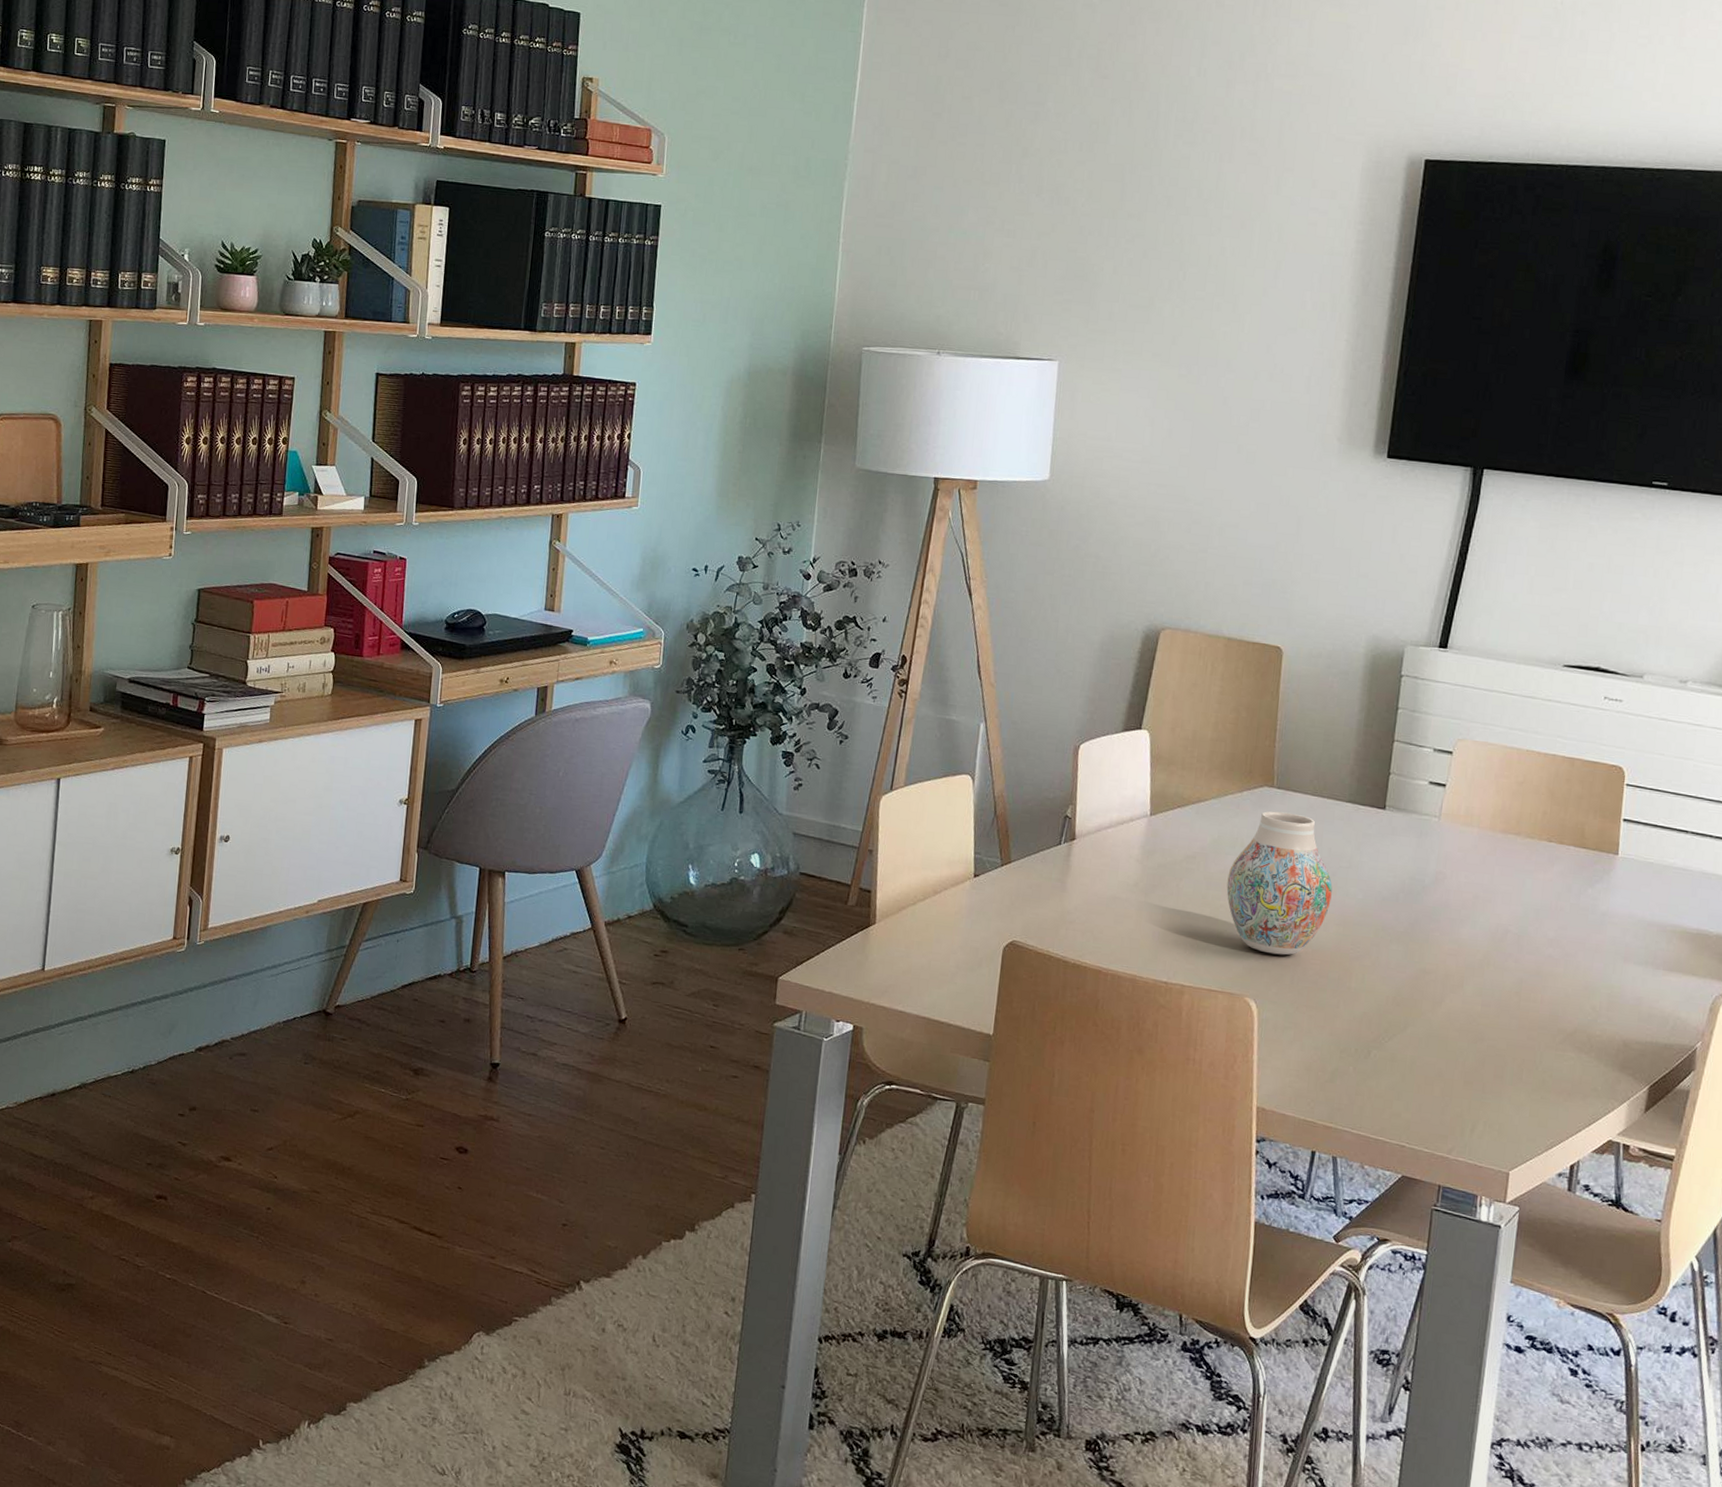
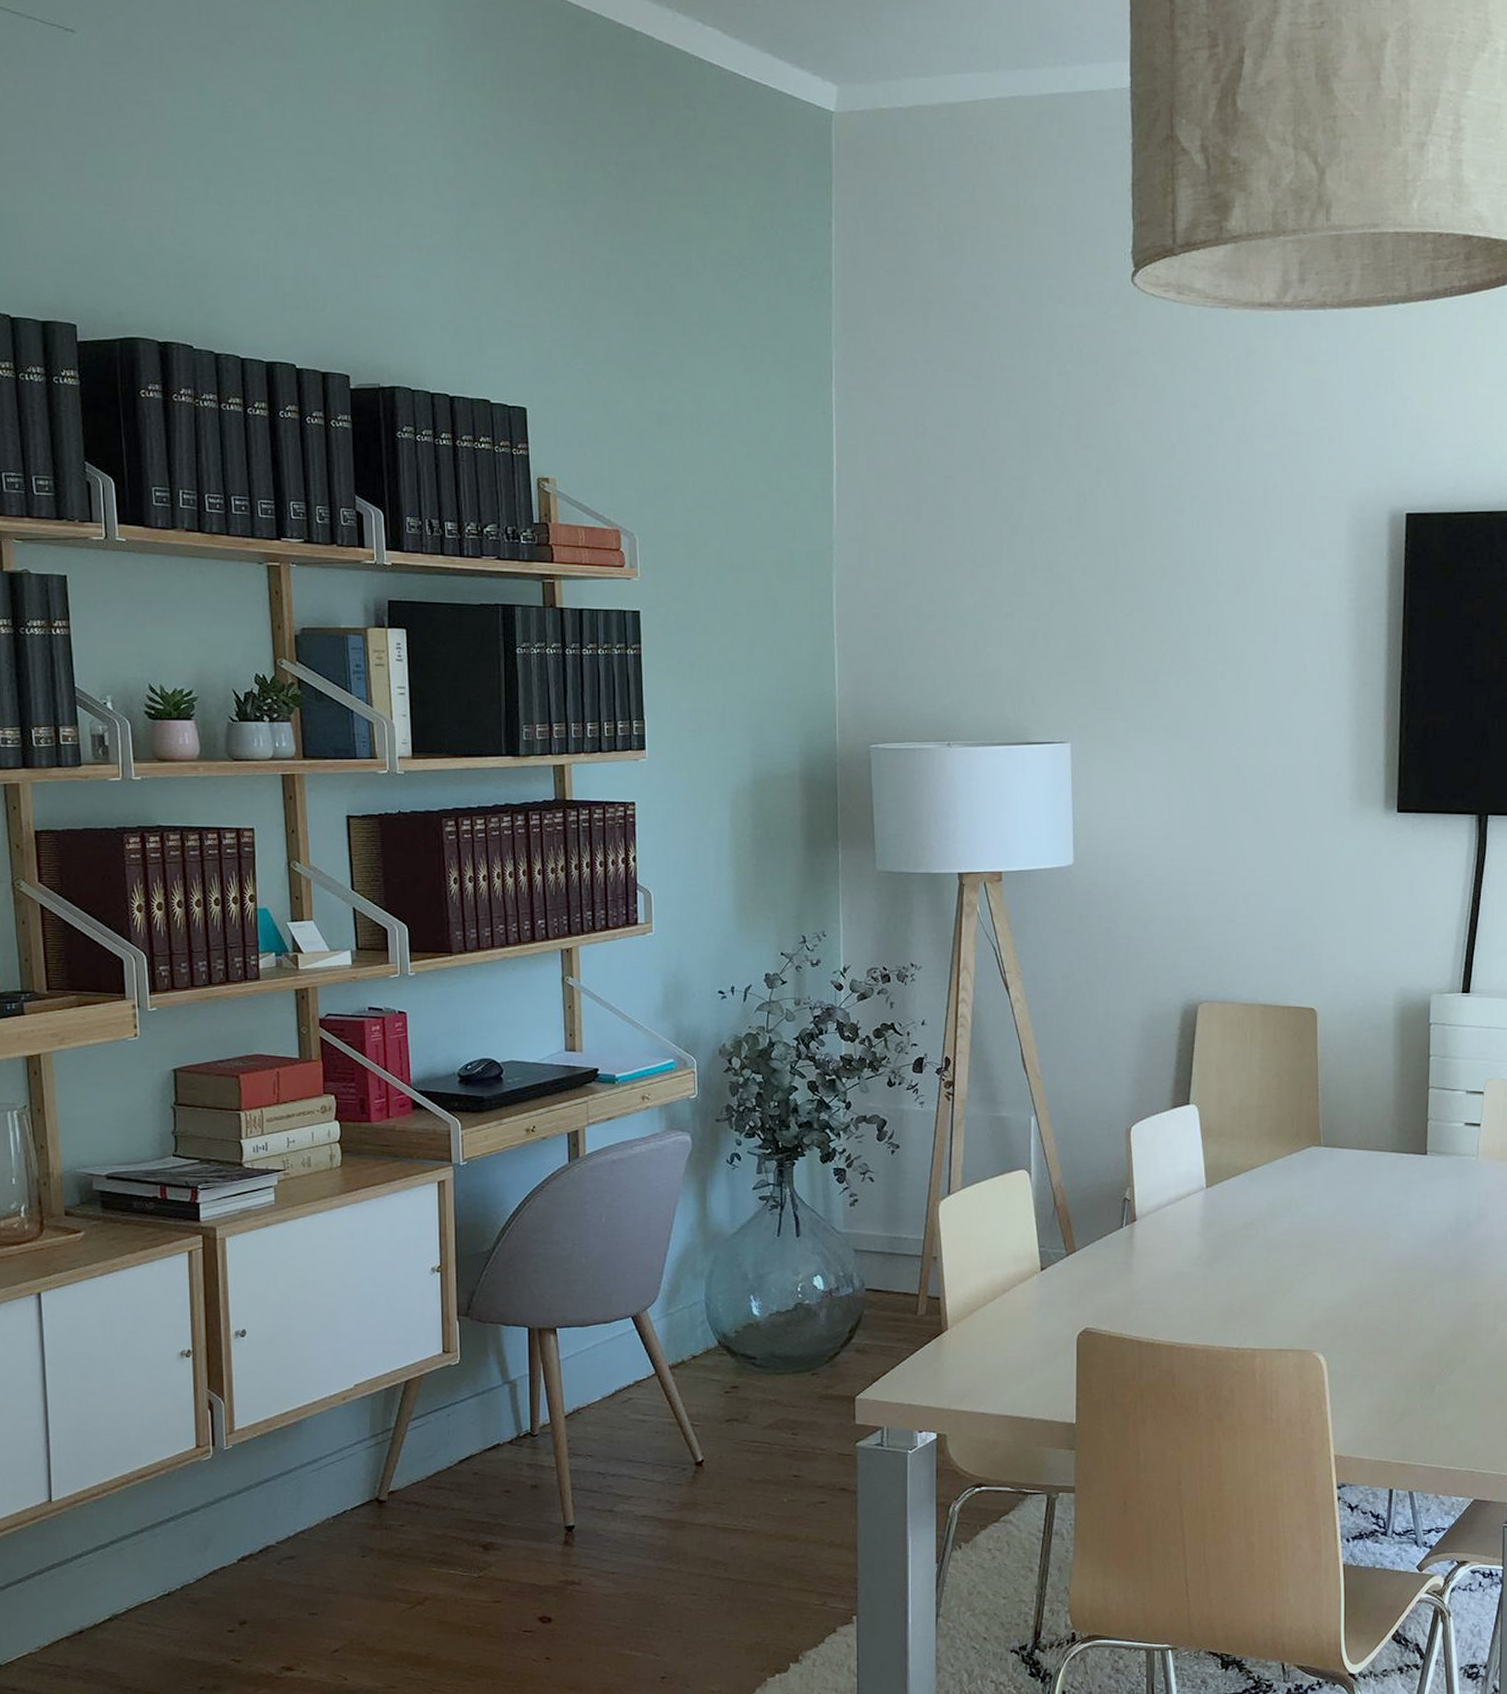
vase: present [1226,811,1333,955] -> none [1286,1169,1385,1307]

